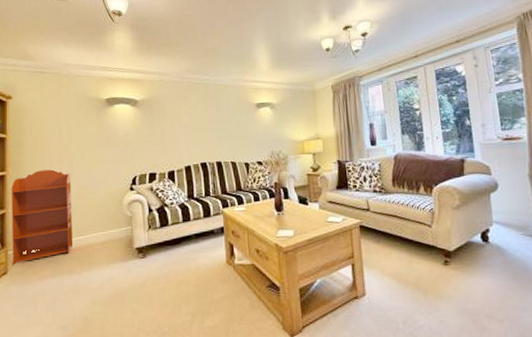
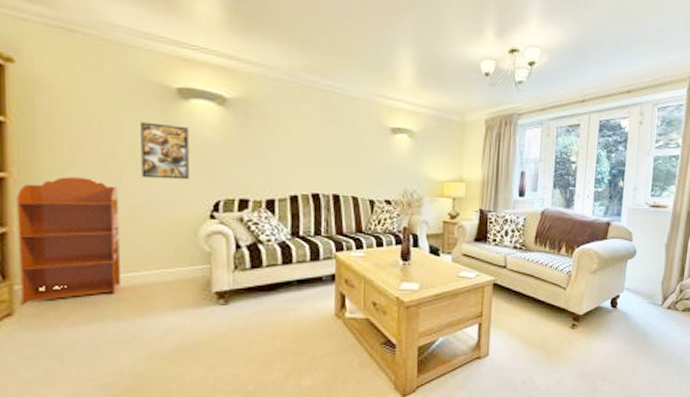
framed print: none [84,124,115,165] -> present [141,122,189,180]

